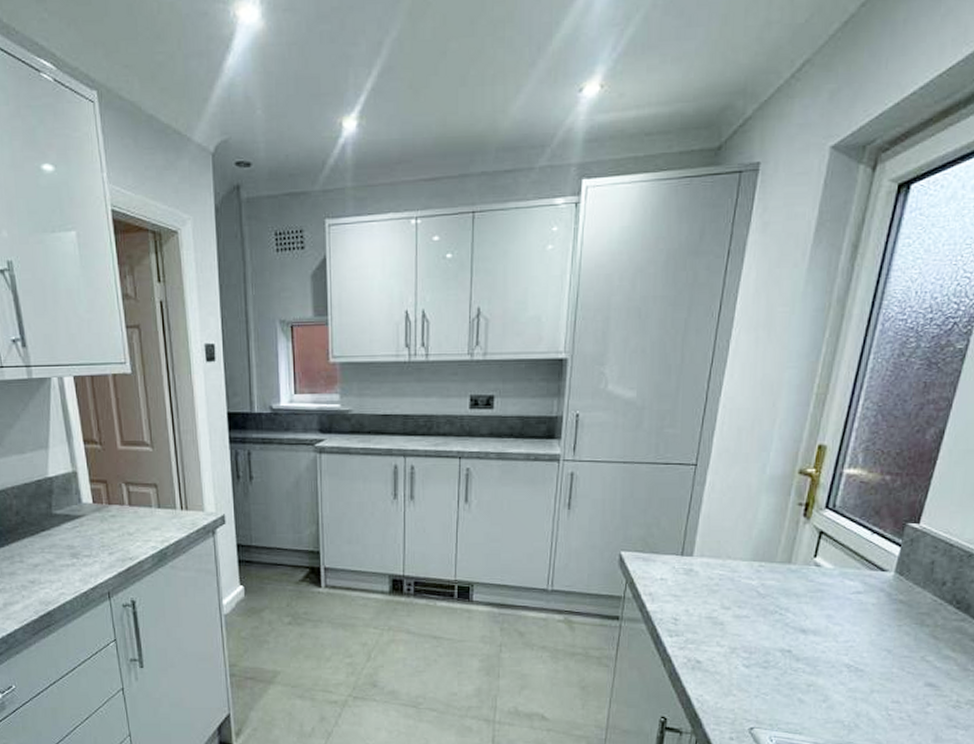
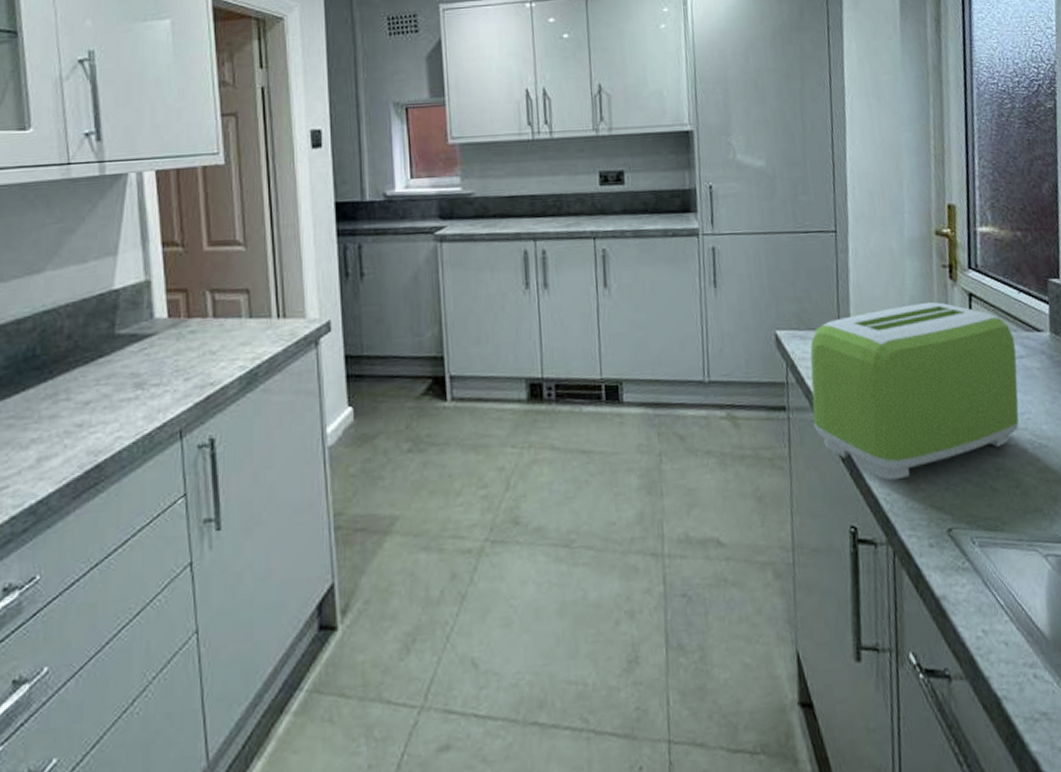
toaster: none [643,537,855,685] -> present [810,302,1019,481]

